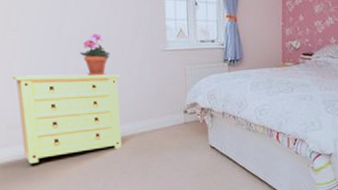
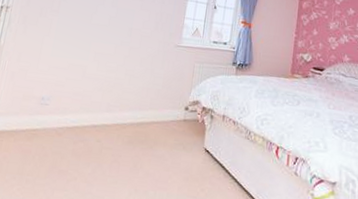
dresser: present [11,74,122,164] -> none [29,50,134,136]
potted plant: present [80,34,110,76] -> none [103,23,129,62]

